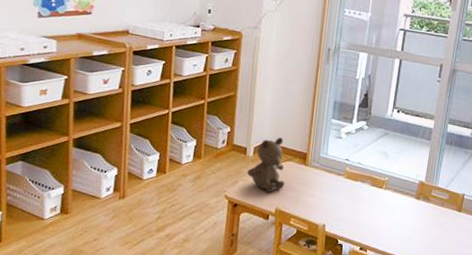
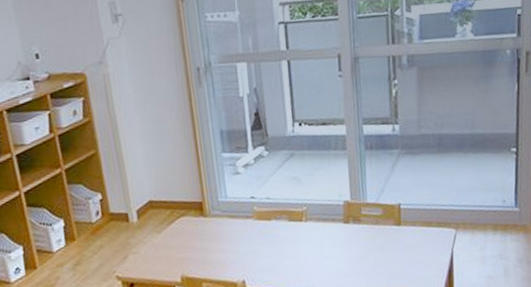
teddy bear: present [247,137,285,192] -> none [135,190,185,260]

